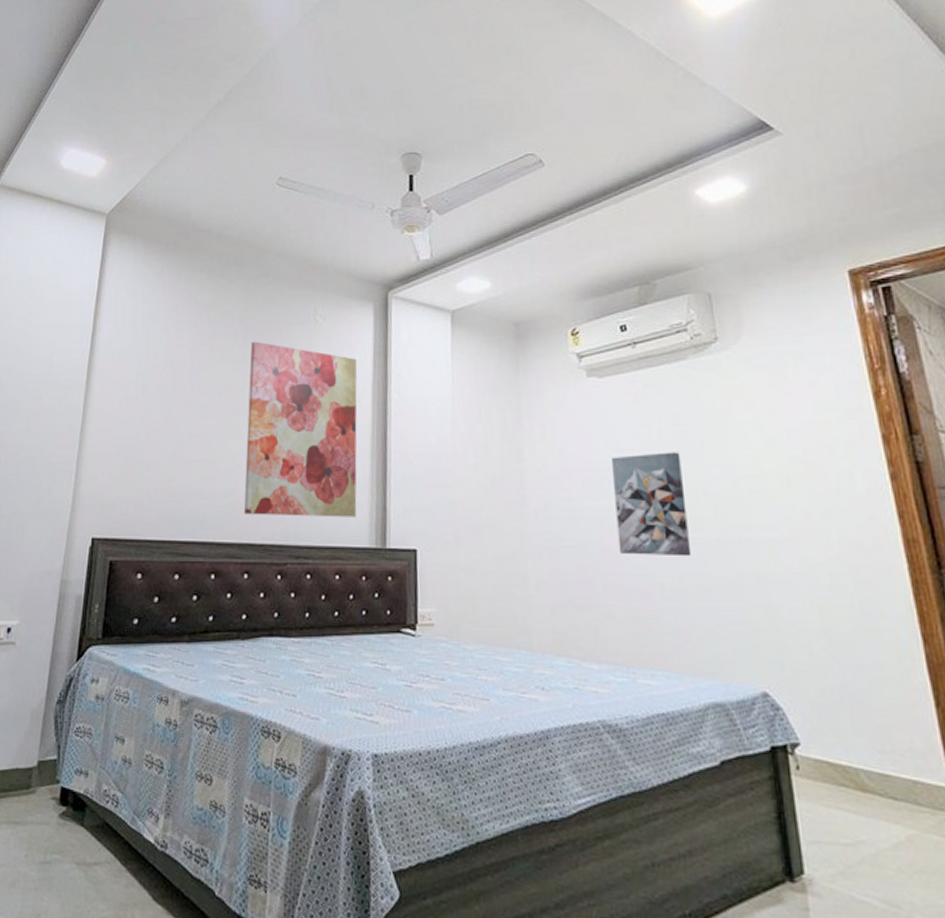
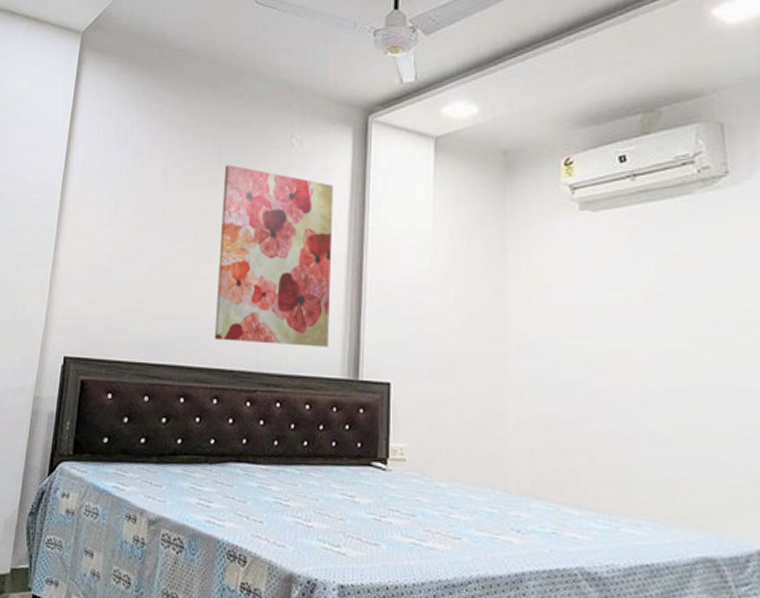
wall art: present [611,452,692,557] -> none [602,293,687,404]

